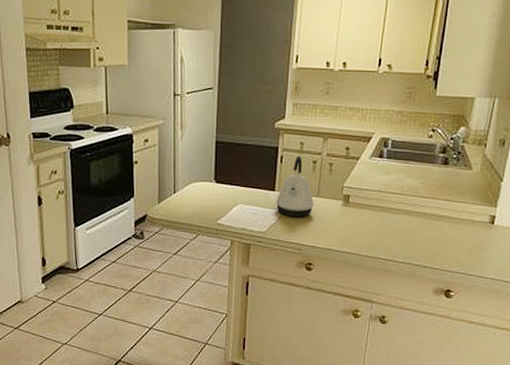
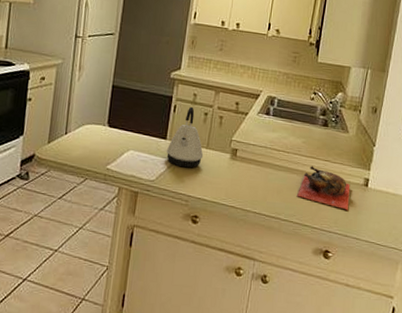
cutting board: none [414,207,474,249] -> present [296,166,351,210]

